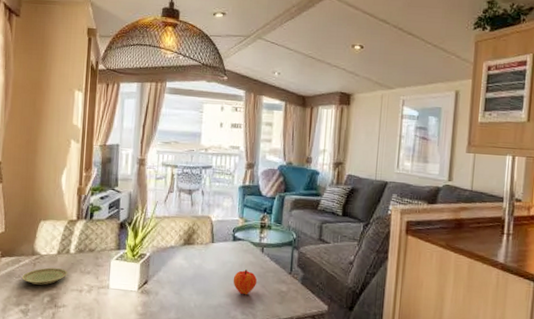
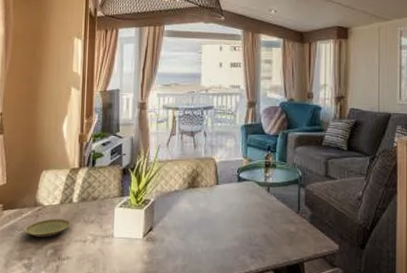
fruit: present [233,269,258,295] -> none [240,211,265,238]

